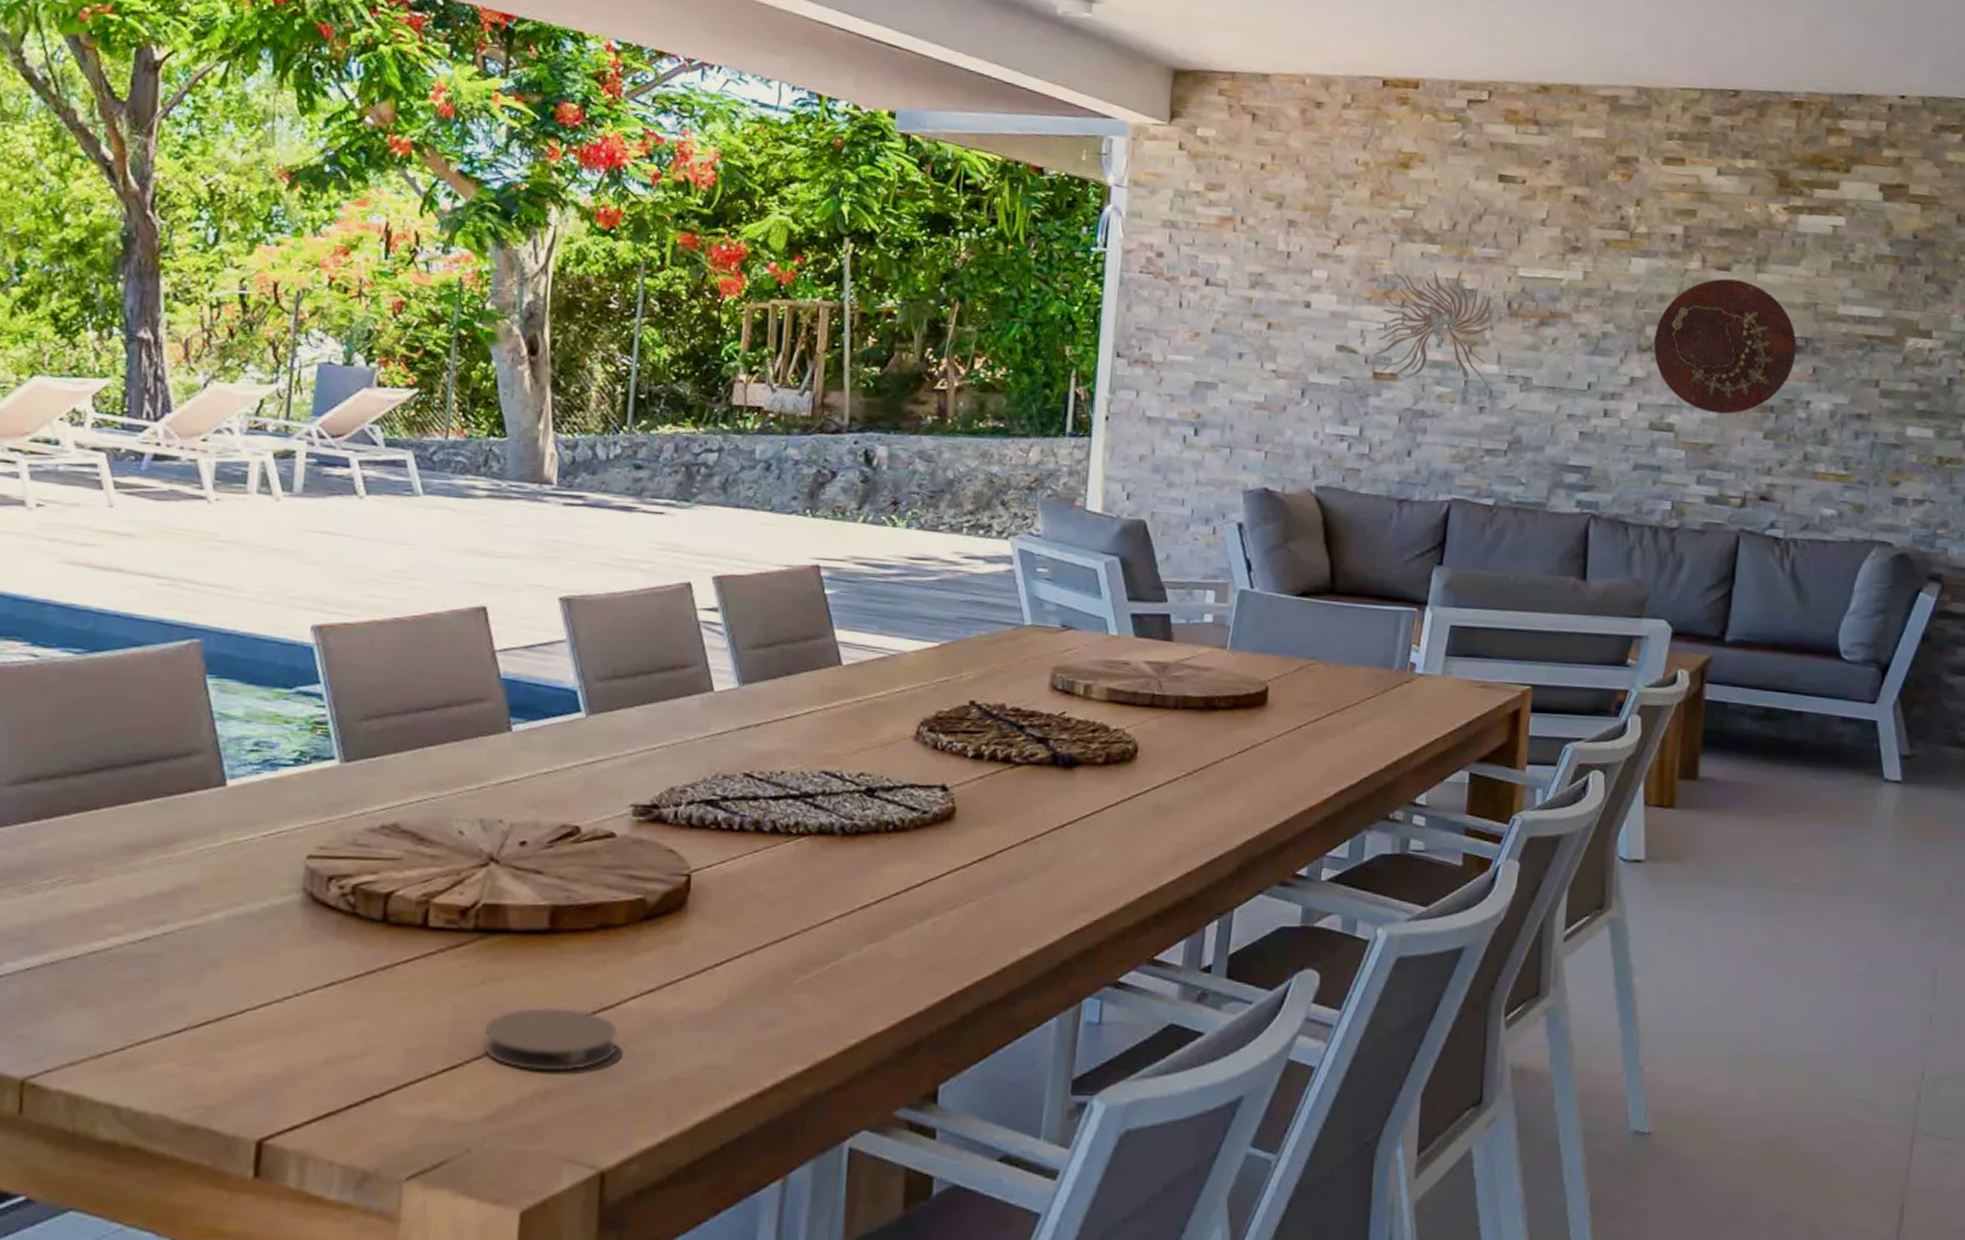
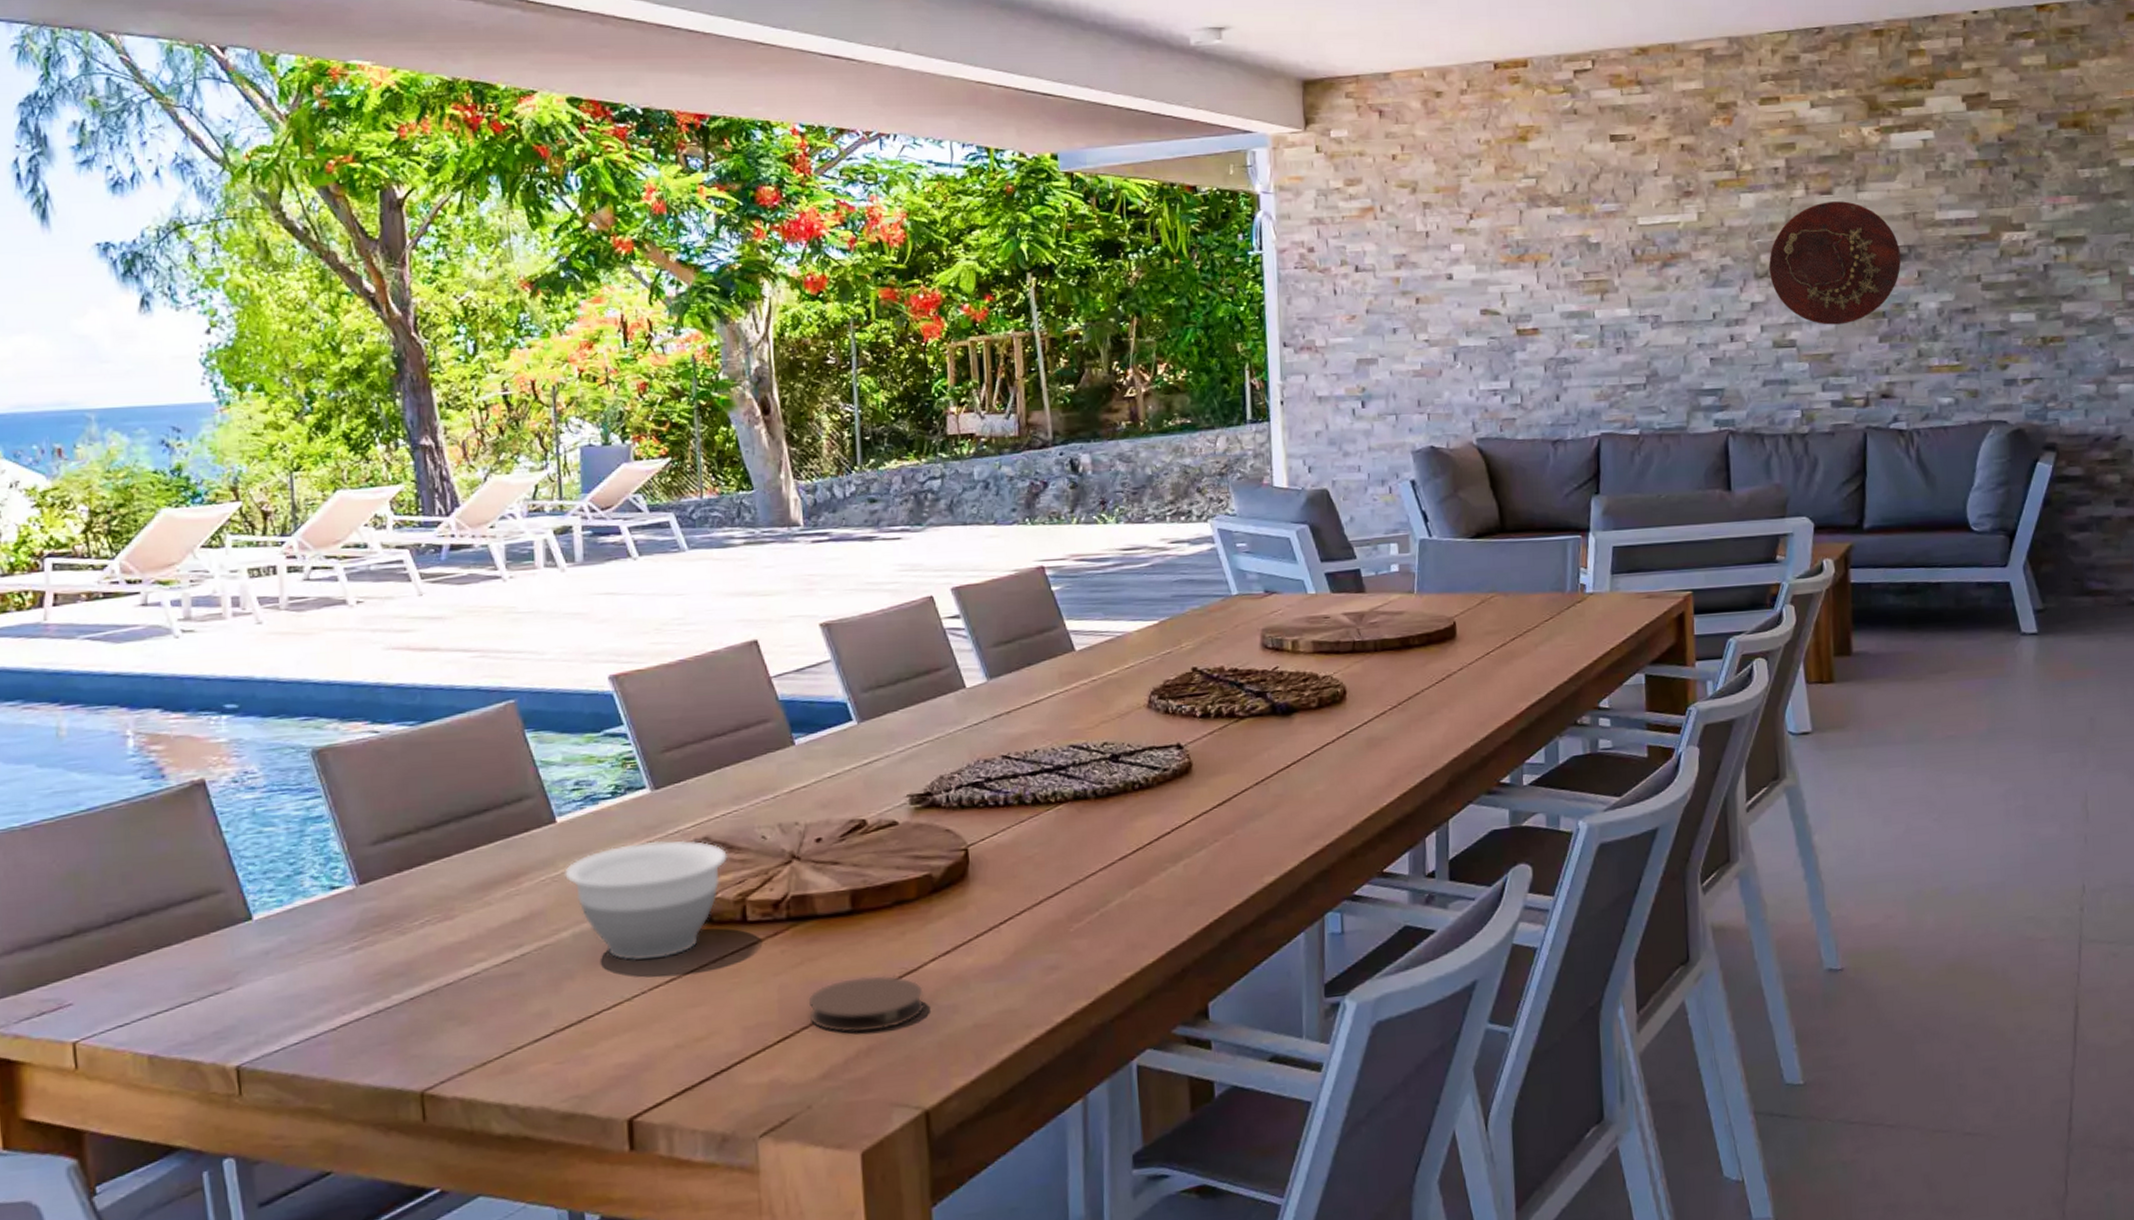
bowl: none [227,820,418,958] -> present [564,840,729,961]
wall sculpture: present [1373,269,1495,389] -> none [1512,226,1622,332]

